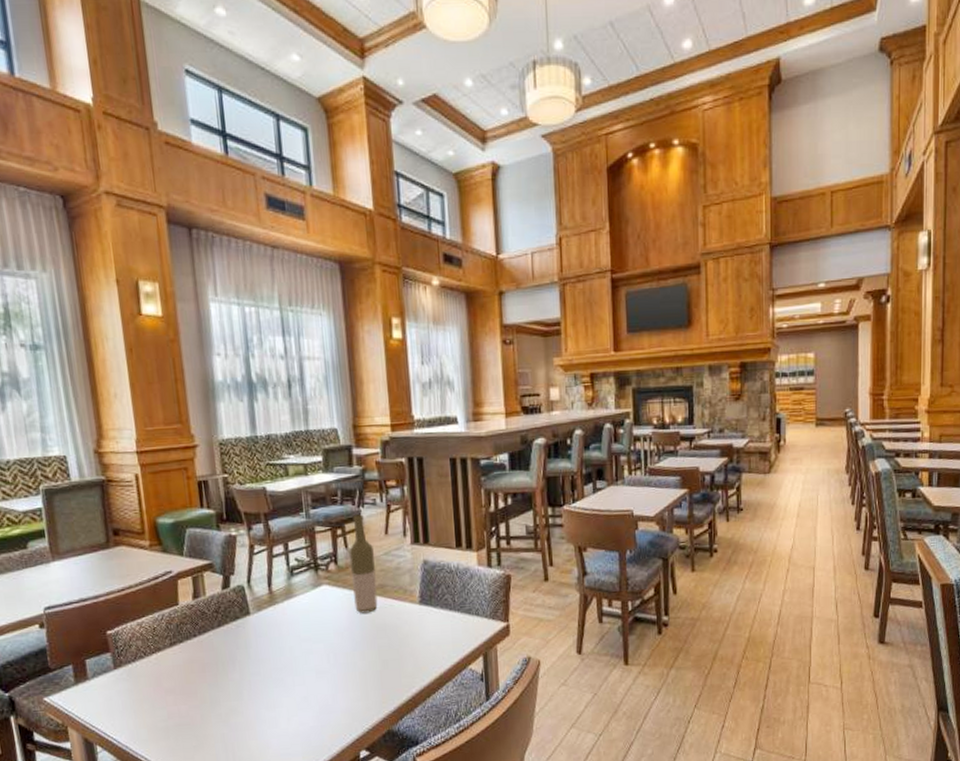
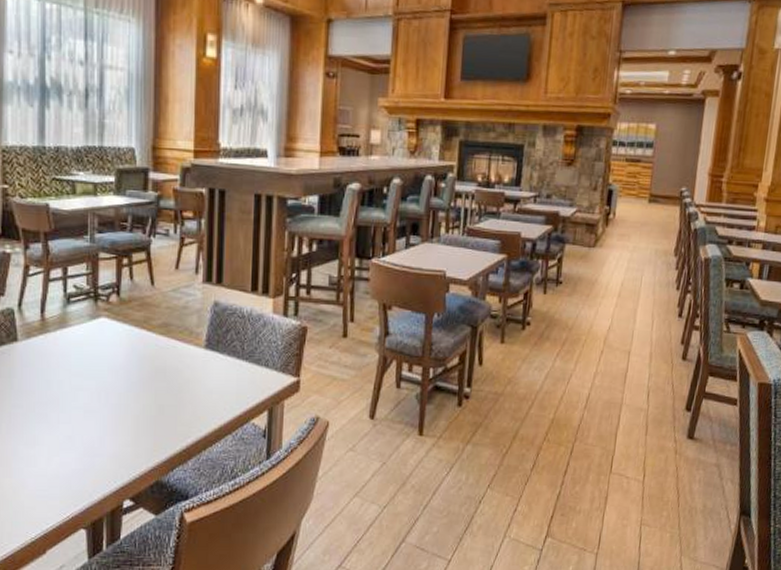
bottle: present [349,514,378,614] -> none [133,244,161,353]

